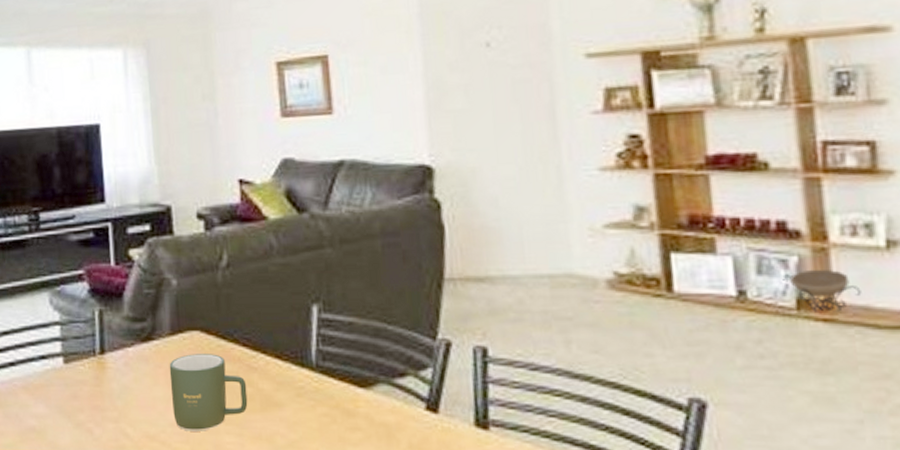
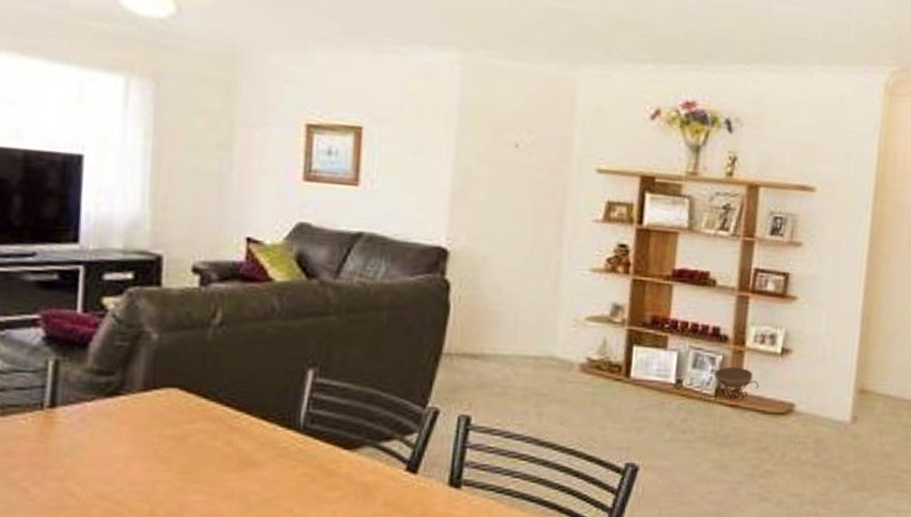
mug: present [169,354,248,431] -> none [134,411,225,490]

